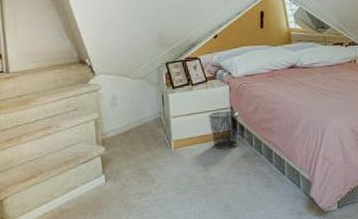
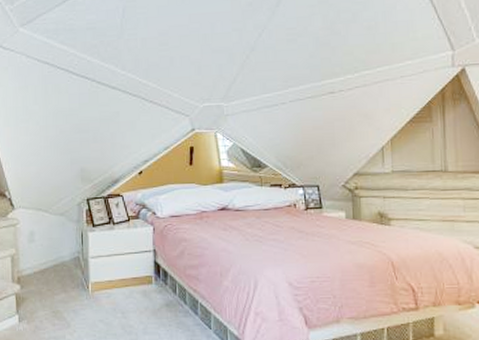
waste bin: present [207,110,239,149] -> none [128,253,162,296]

